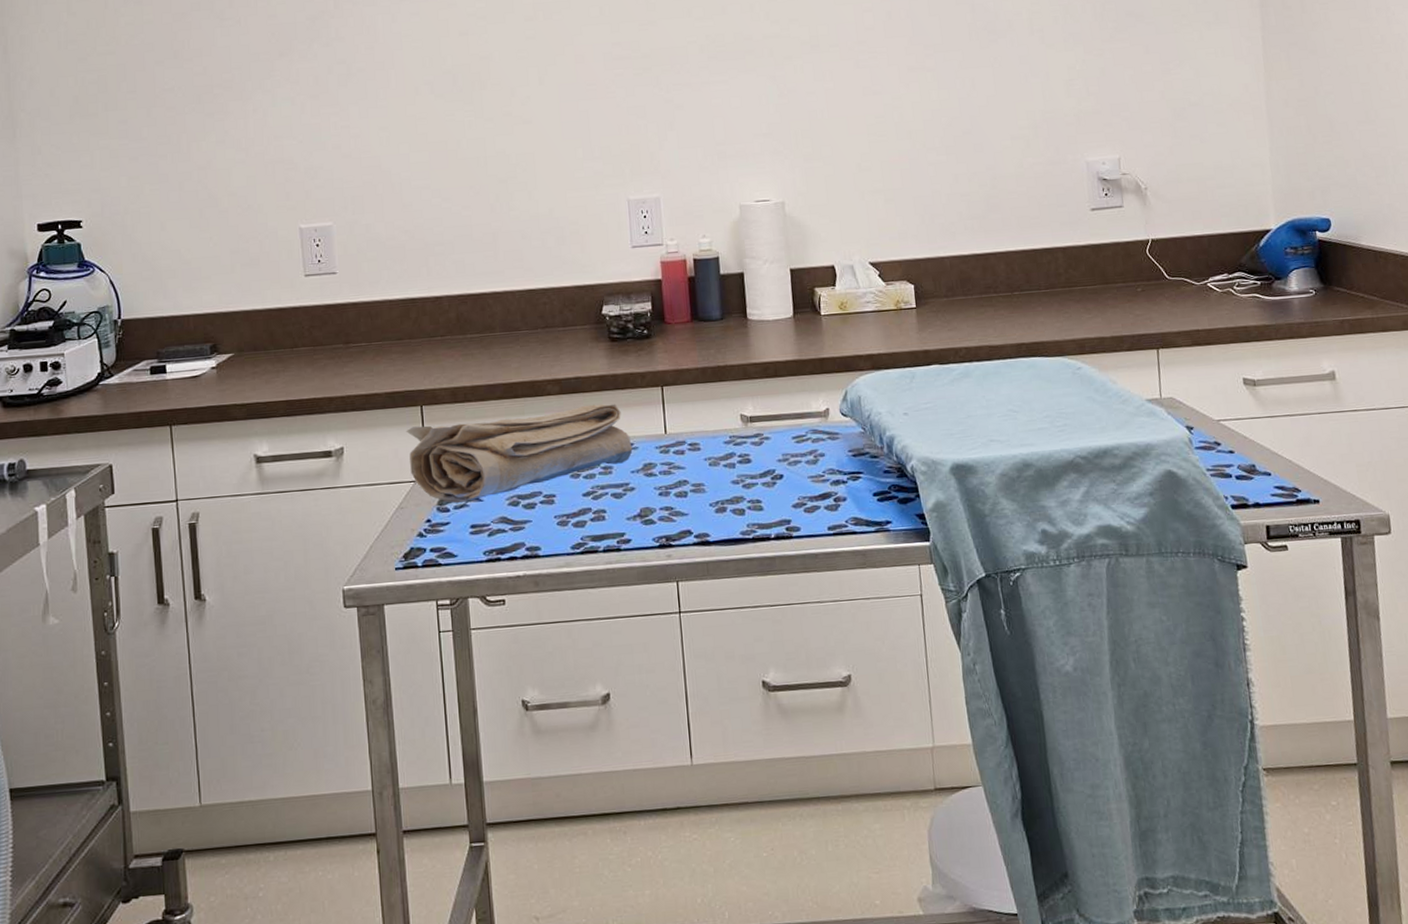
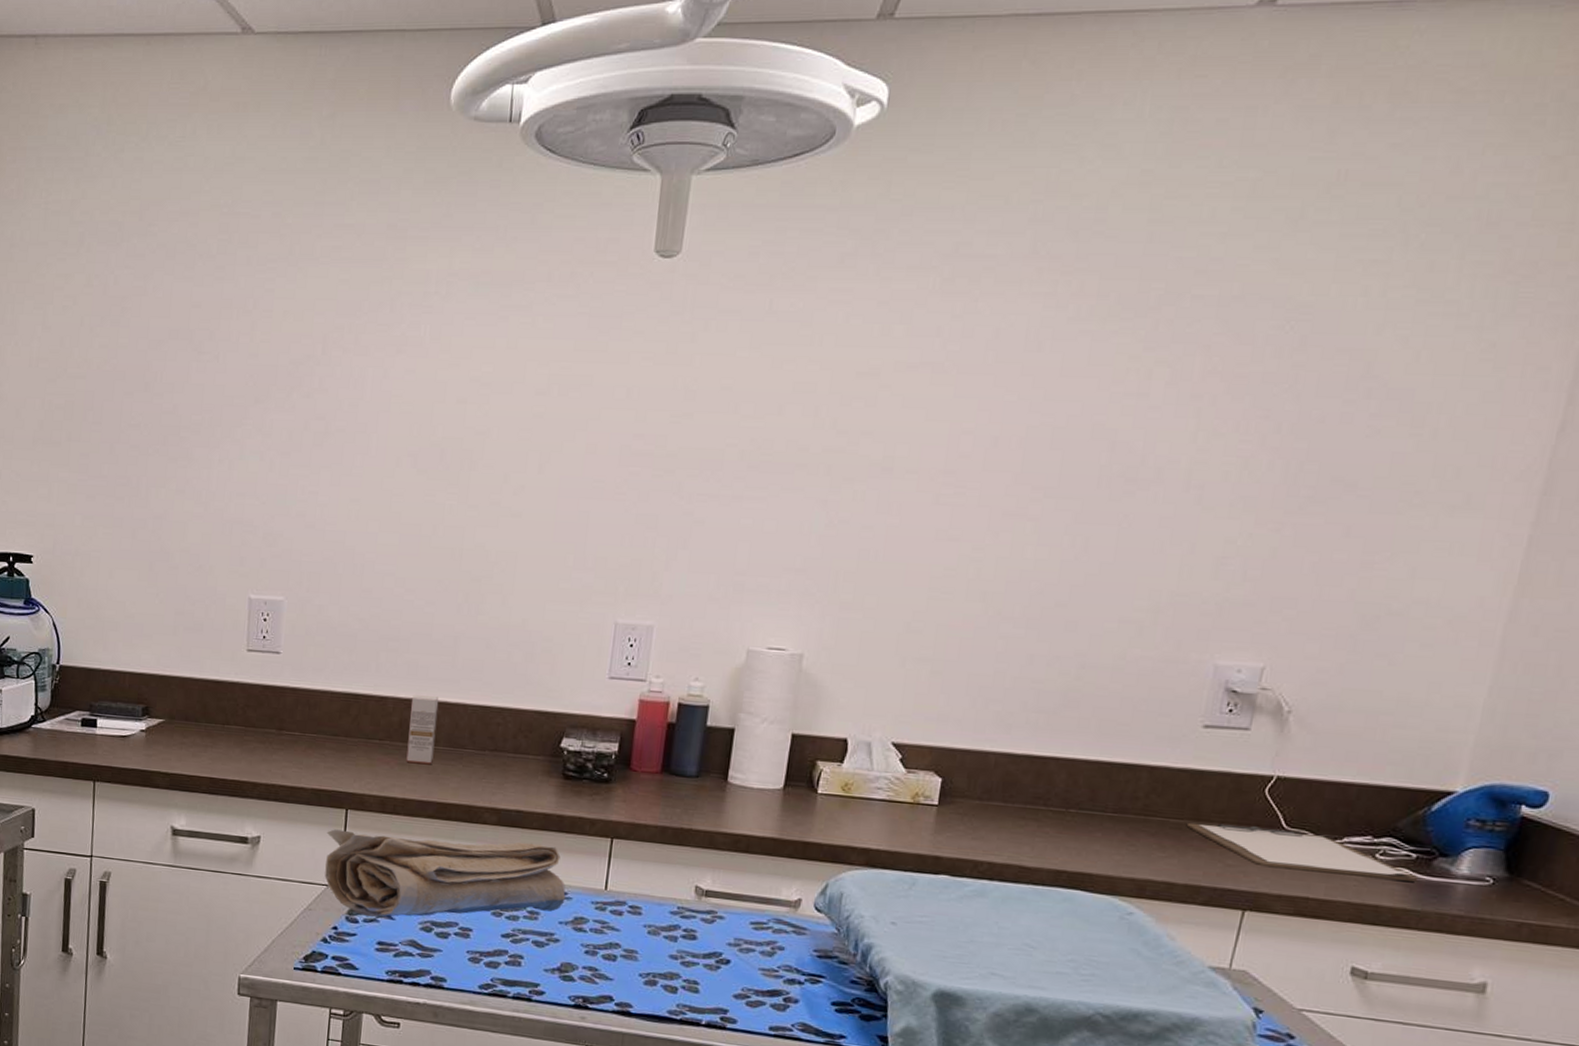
medicine box: none [463,289,493,353] -> present [406,695,439,765]
clipboard: none [1099,278,1266,312] -> present [1186,822,1417,882]

